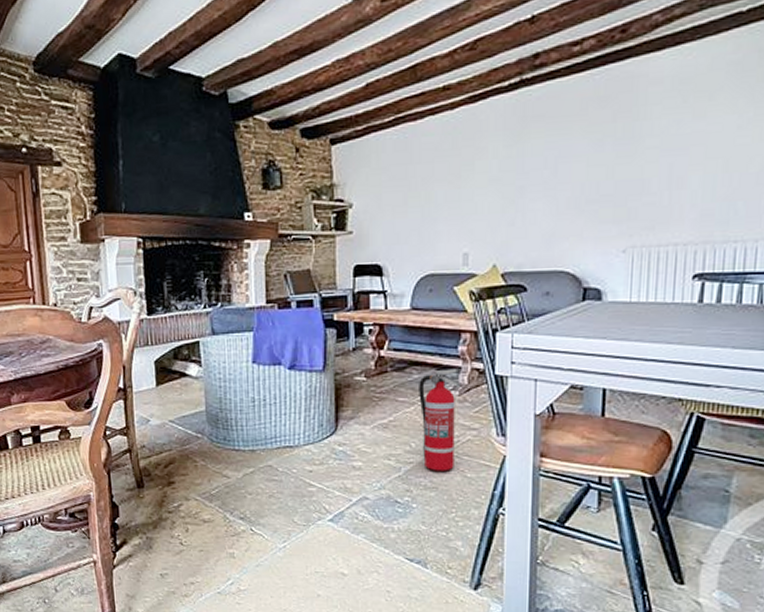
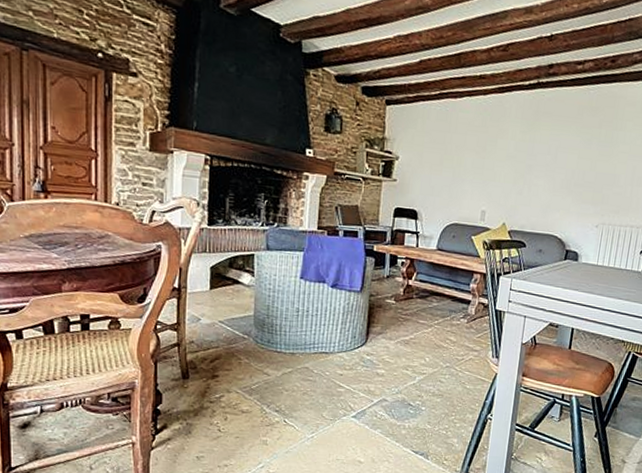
fire extinguisher: present [419,369,462,471] -> none [434,301,470,383]

